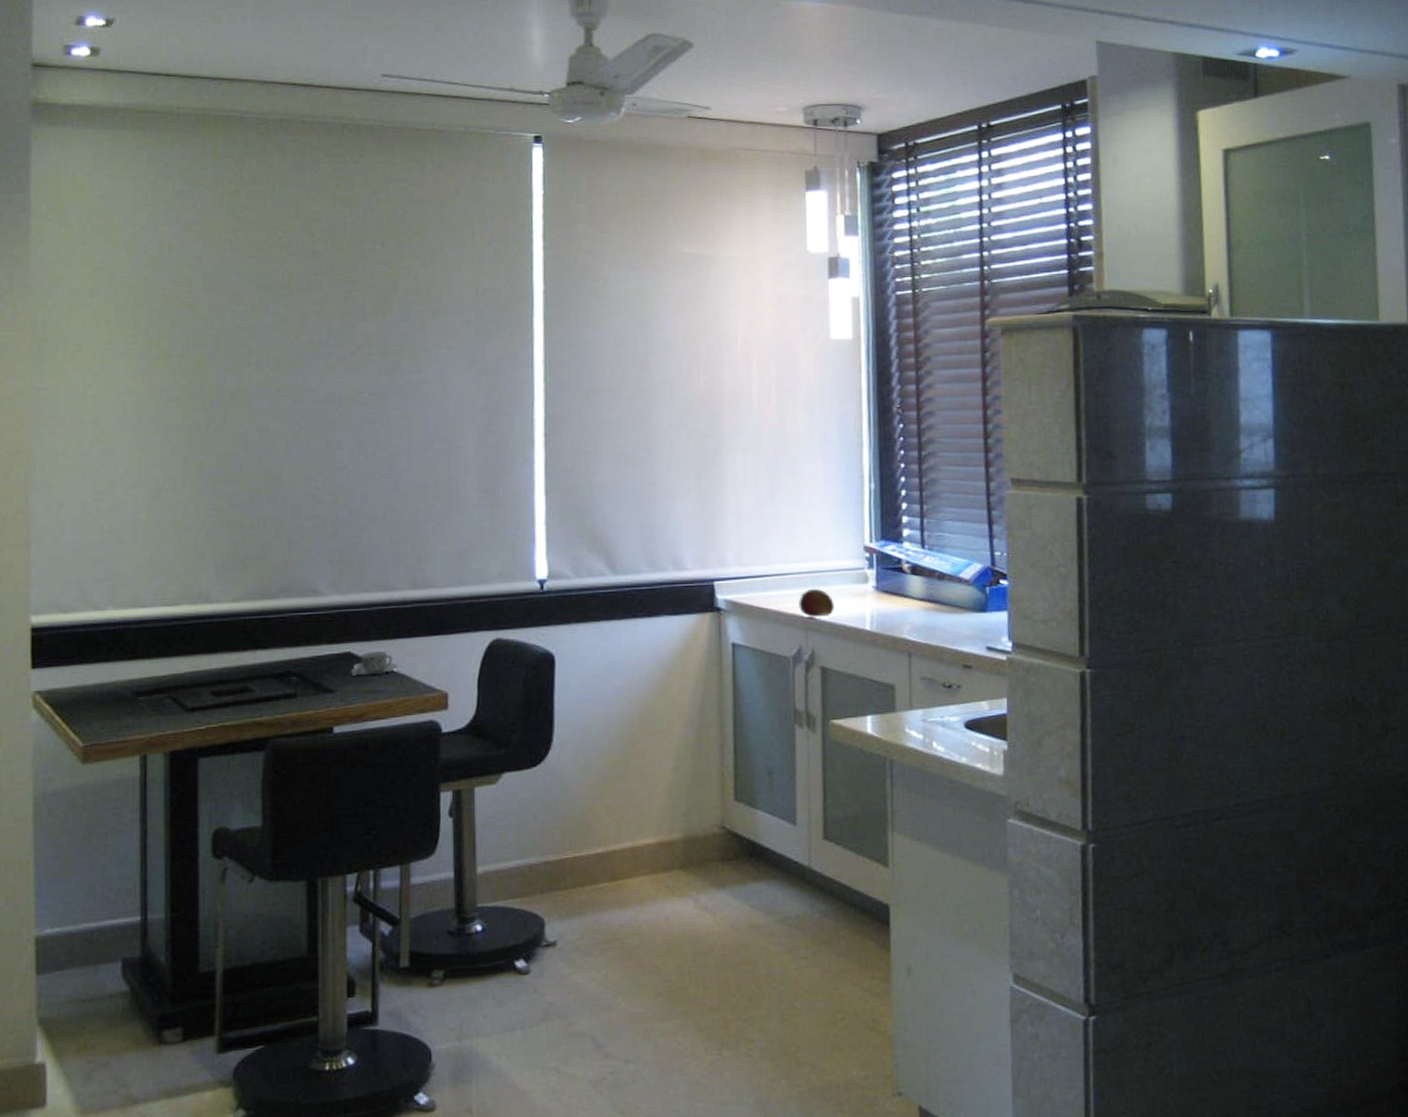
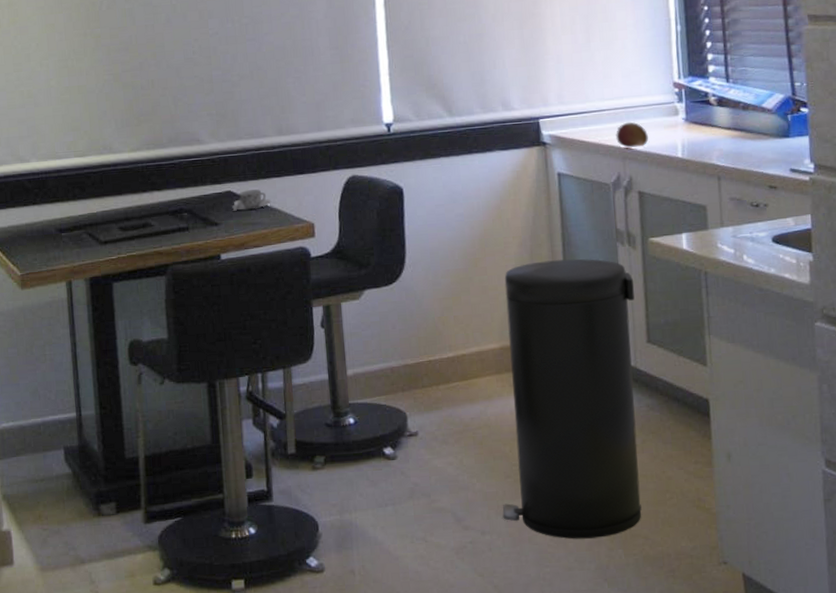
pedal bin: none [650,741,812,1068] -> present [502,259,642,539]

